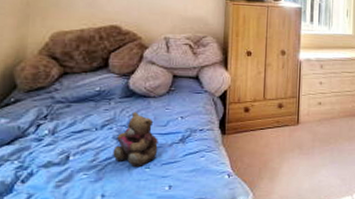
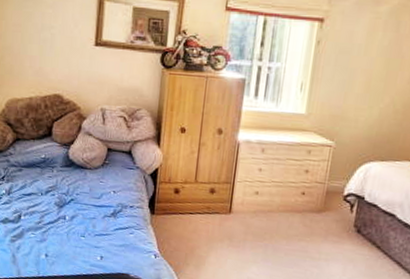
teddy bear: present [113,112,158,168] -> none [55,182,93,235]

